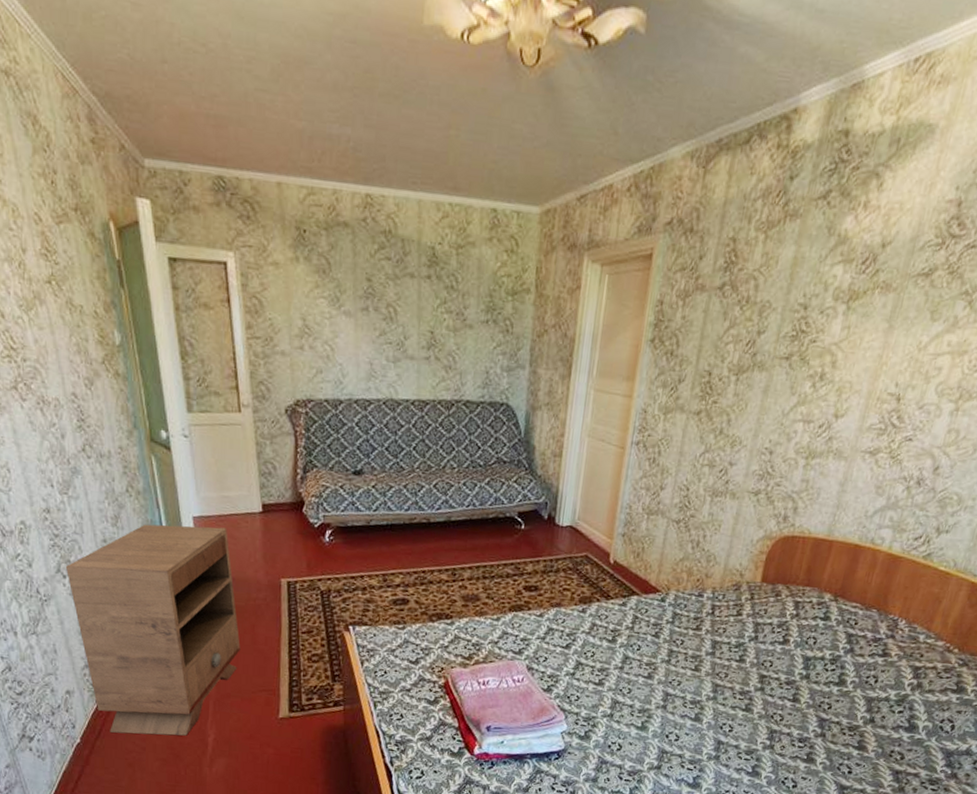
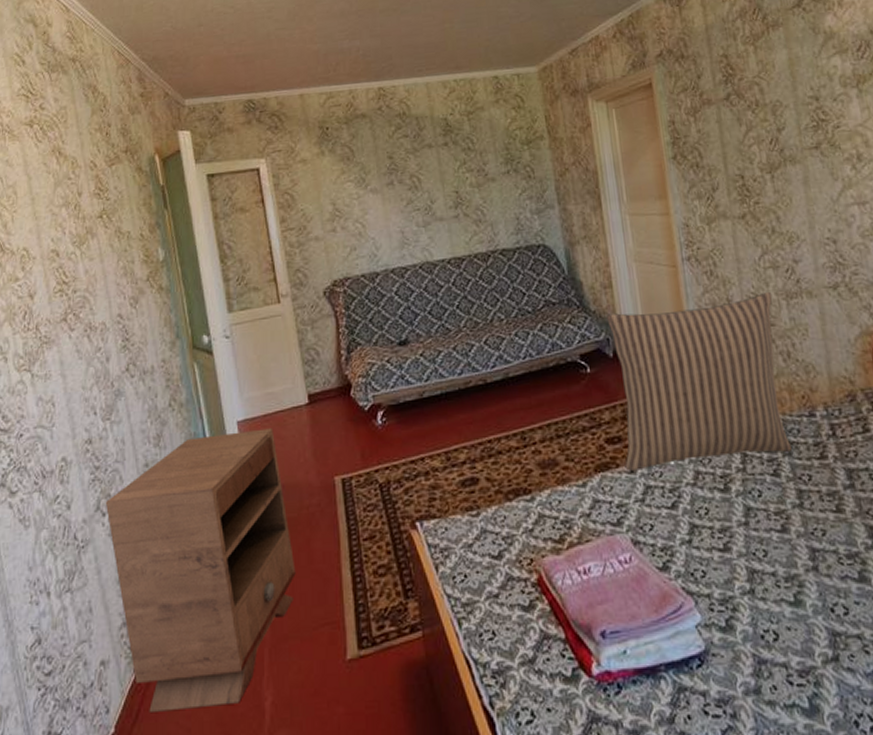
pillow: none [536,480,701,621] -> present [607,291,792,471]

